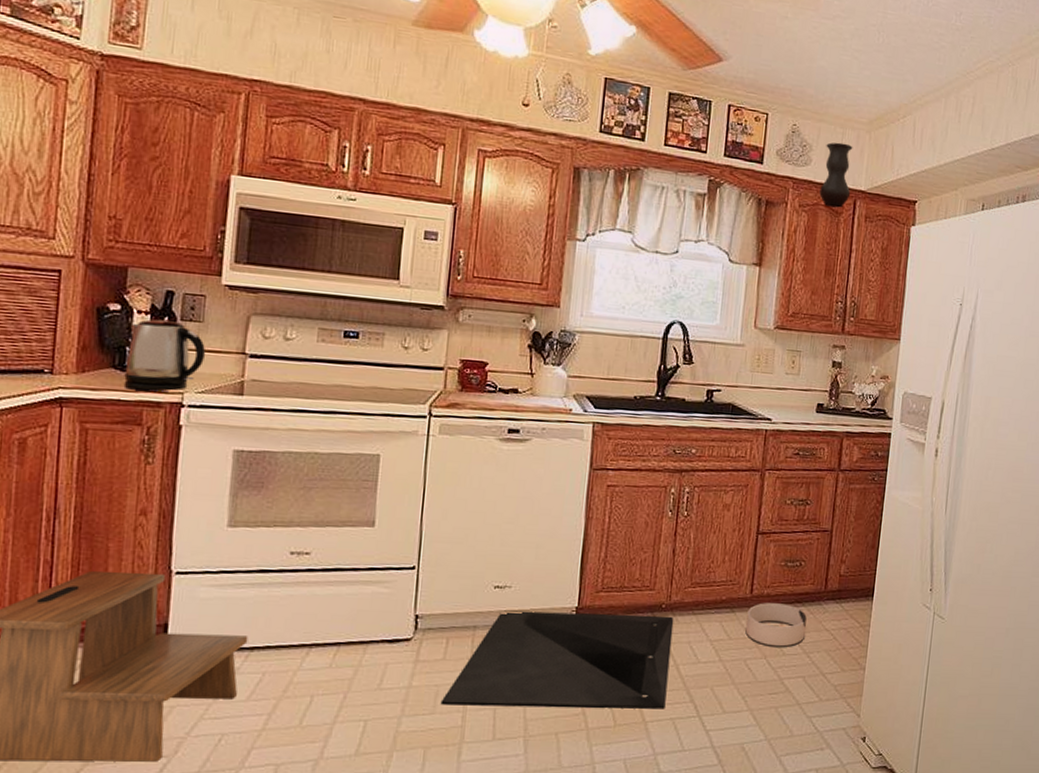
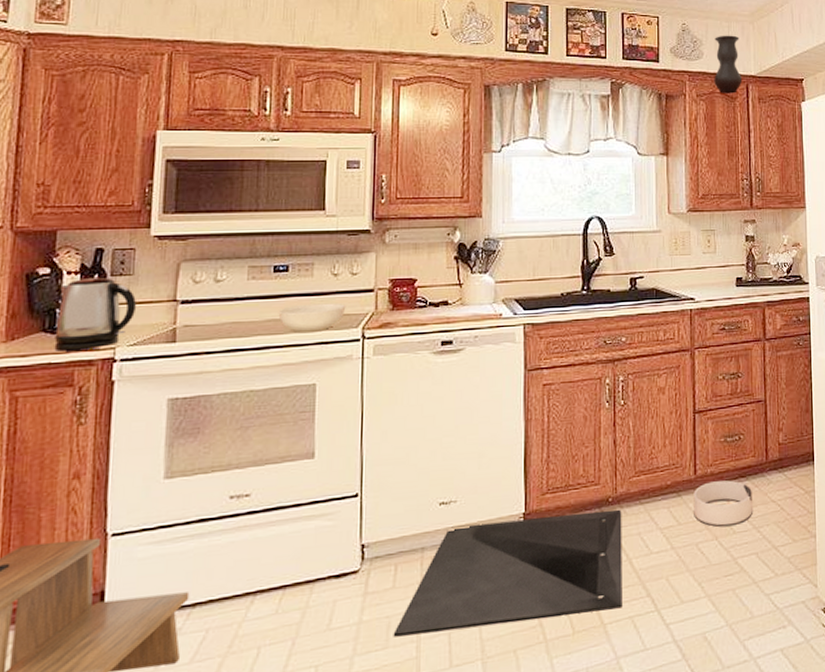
bowl: none [346,374,415,404] -> present [278,303,346,334]

